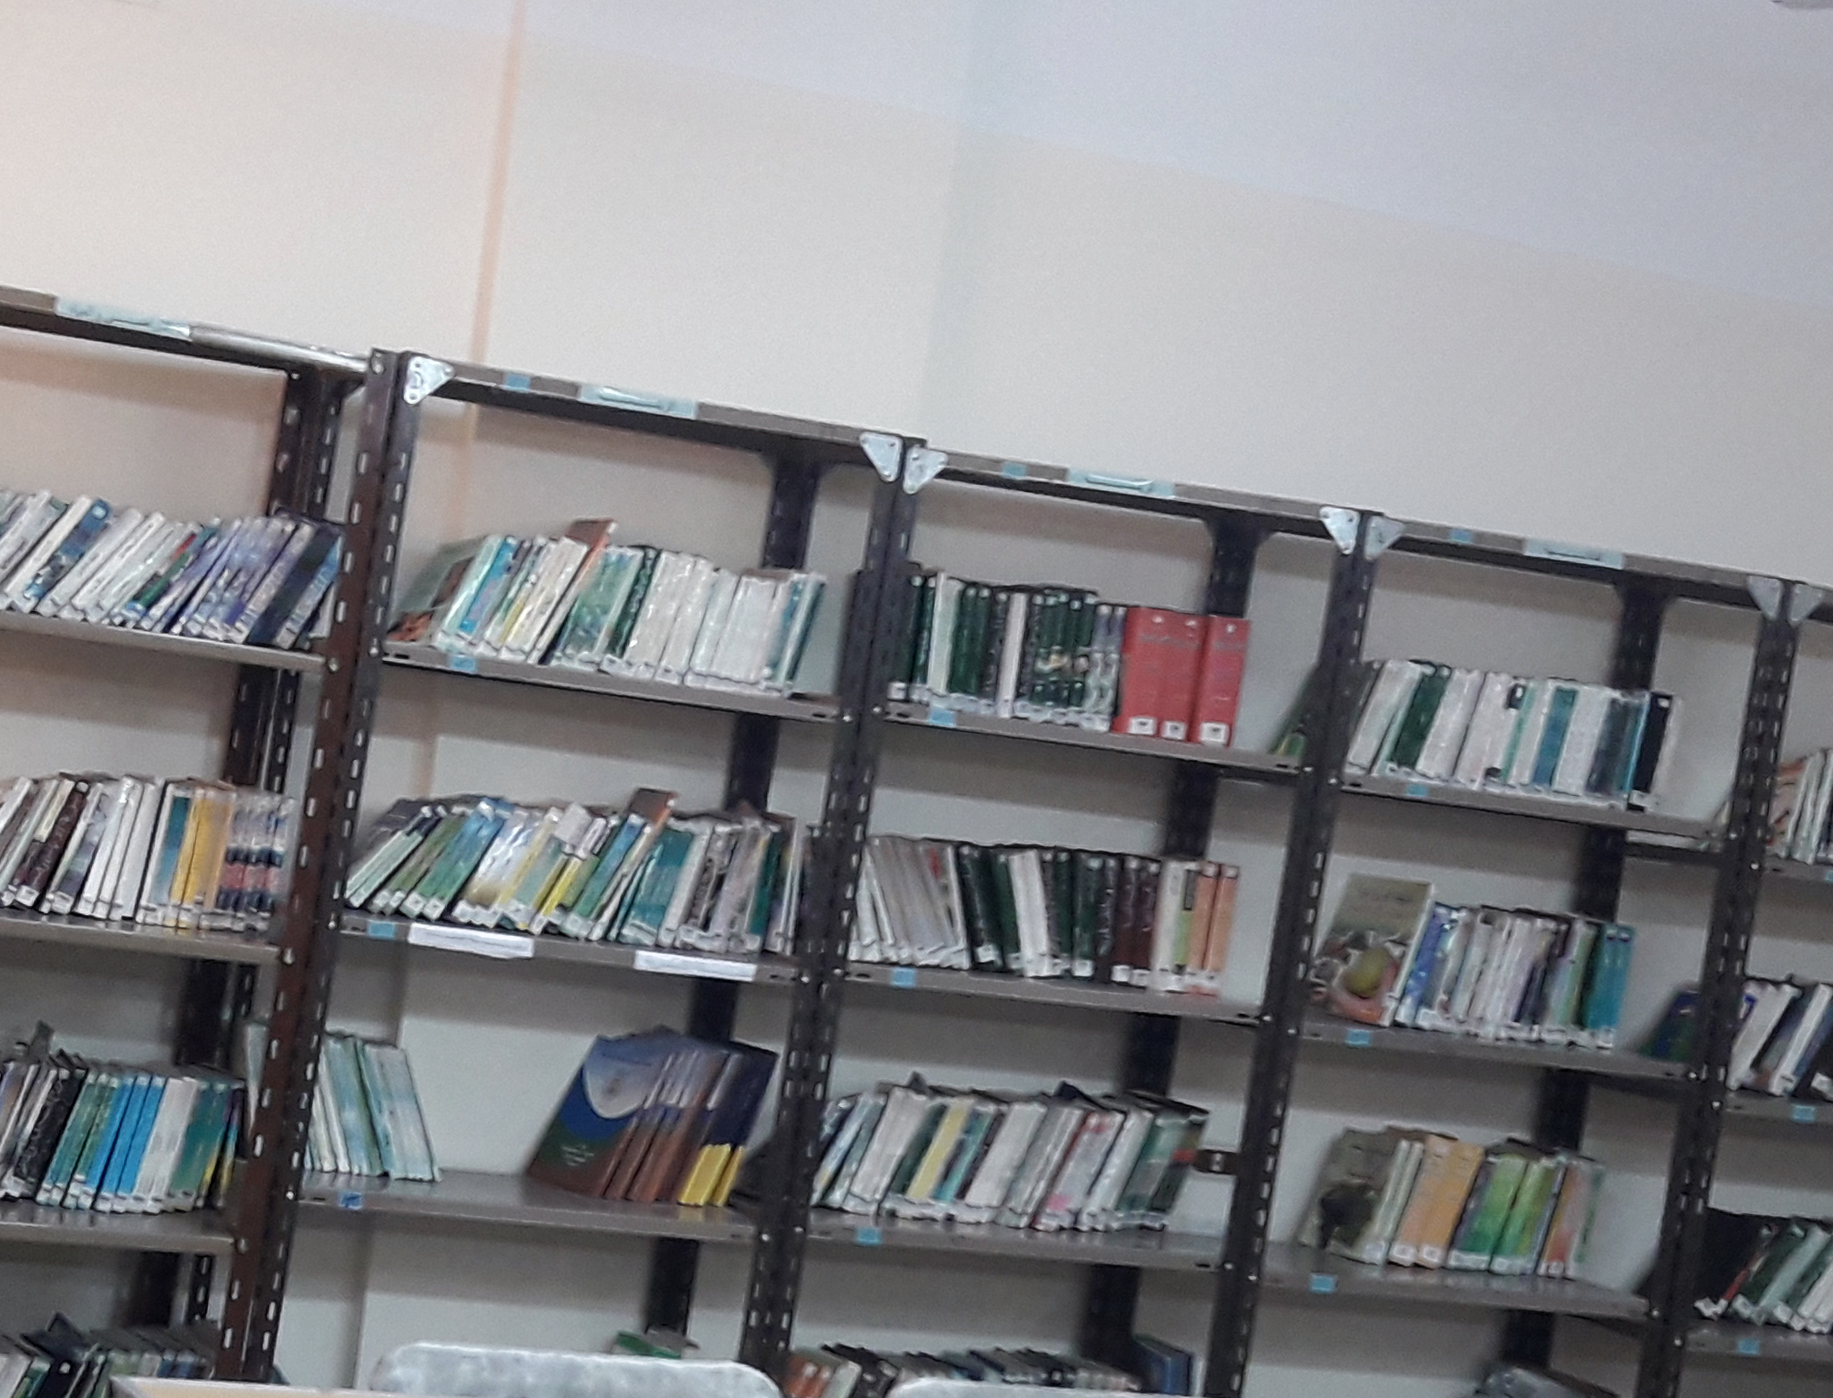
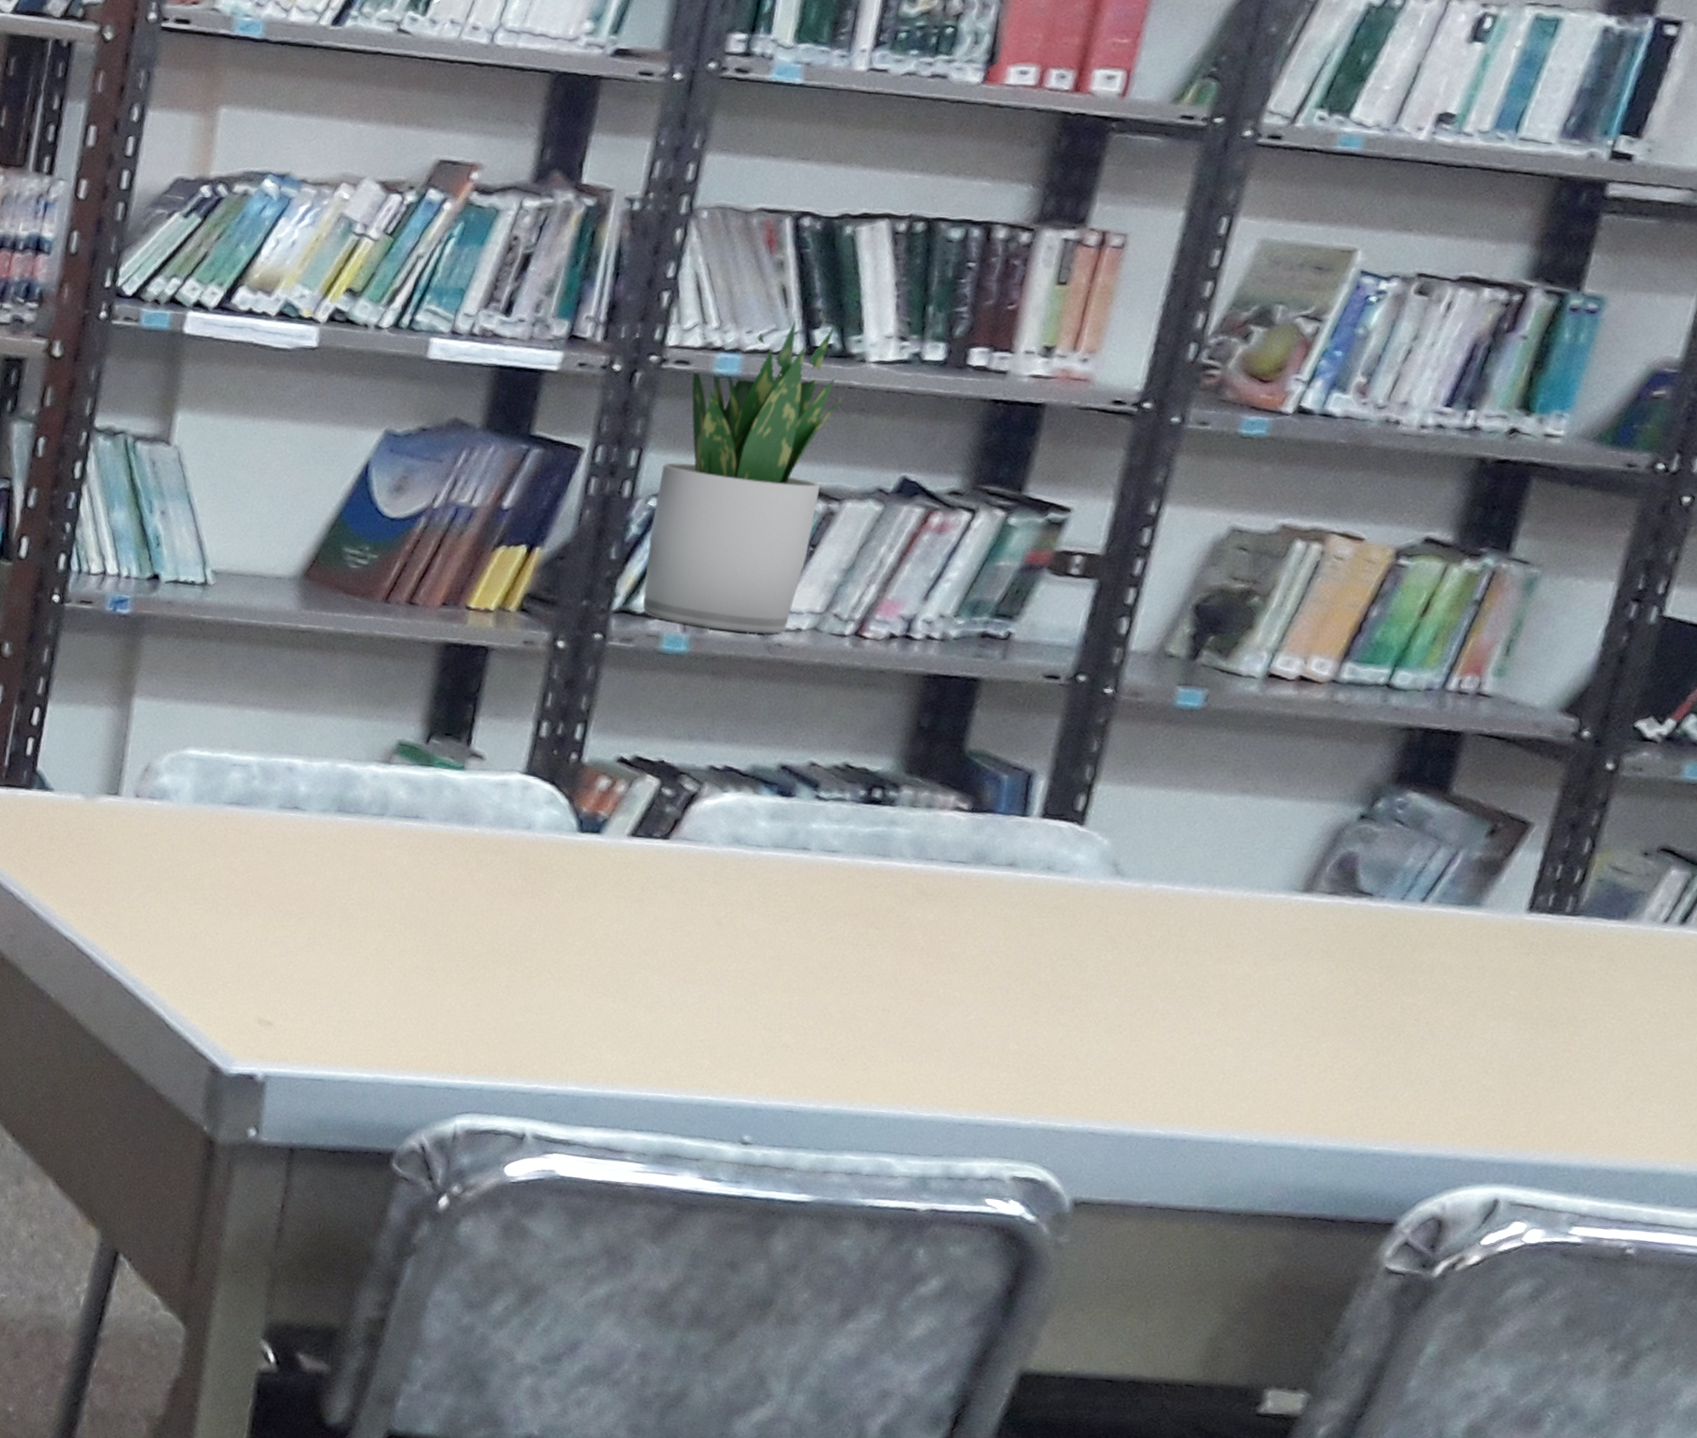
planter: none [838,939,1006,1227] -> present [642,320,843,634]

